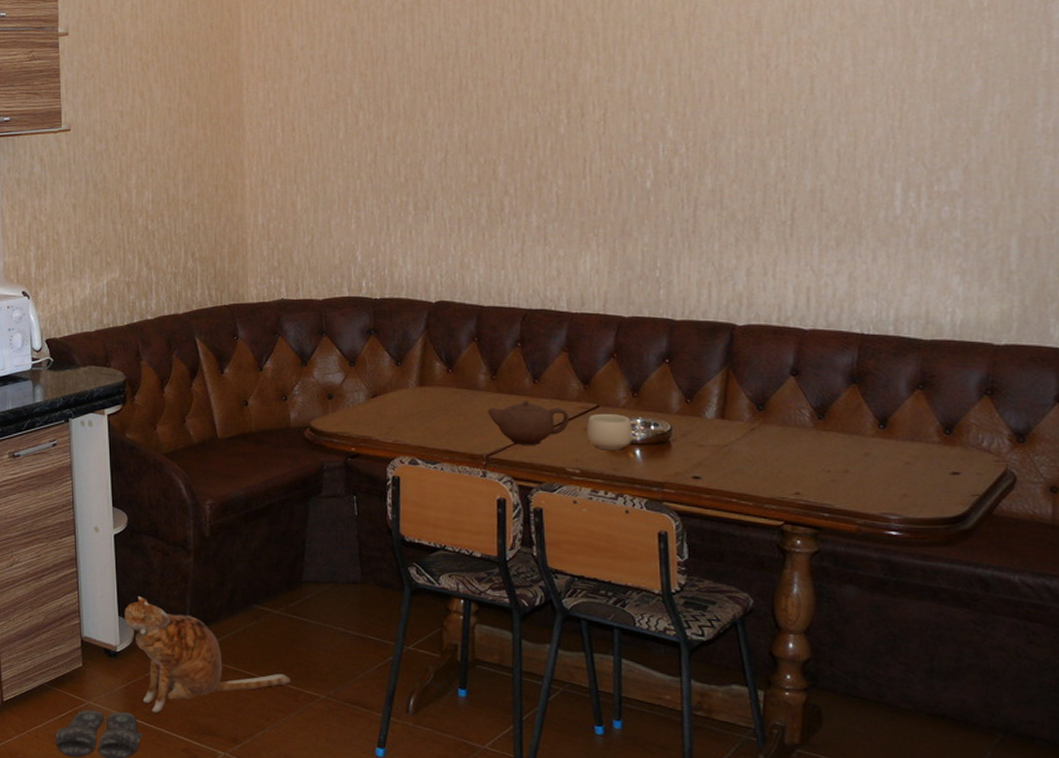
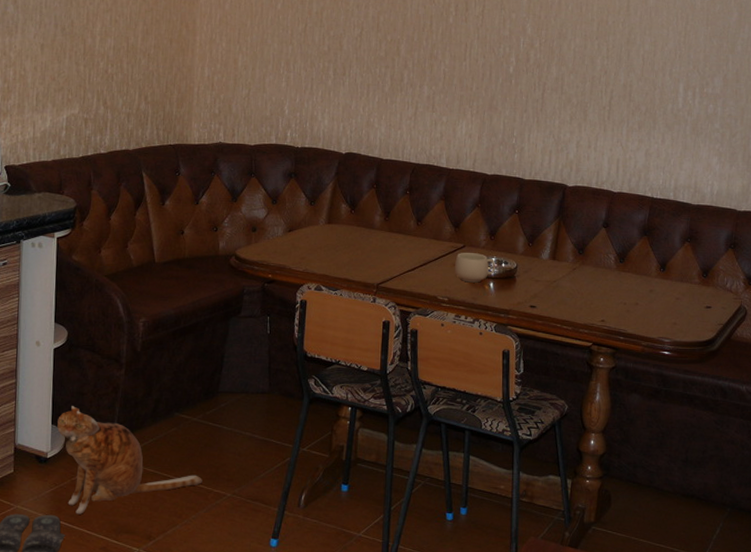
teapot: present [487,400,569,445] -> none [379,239,442,276]

